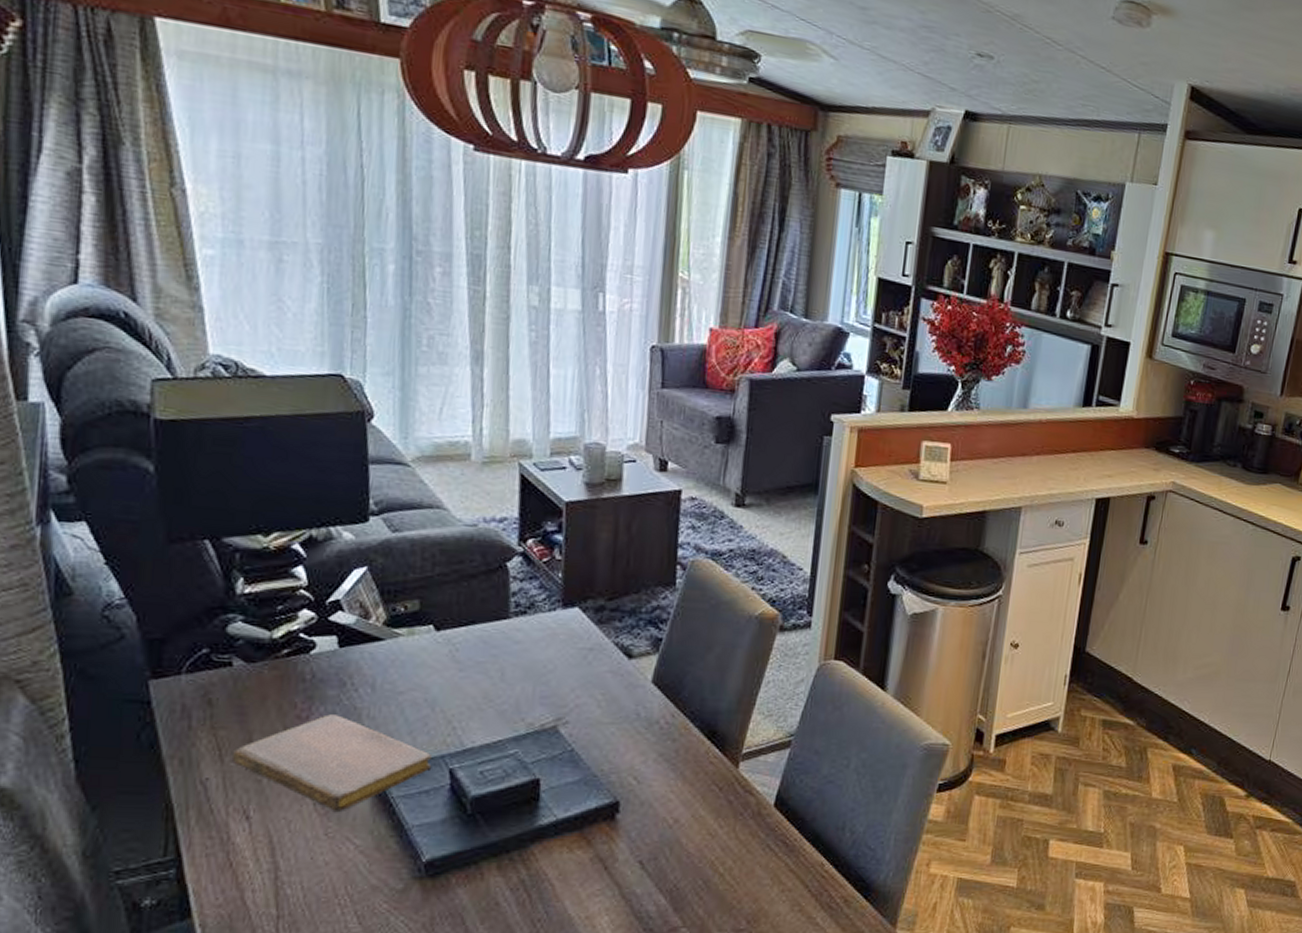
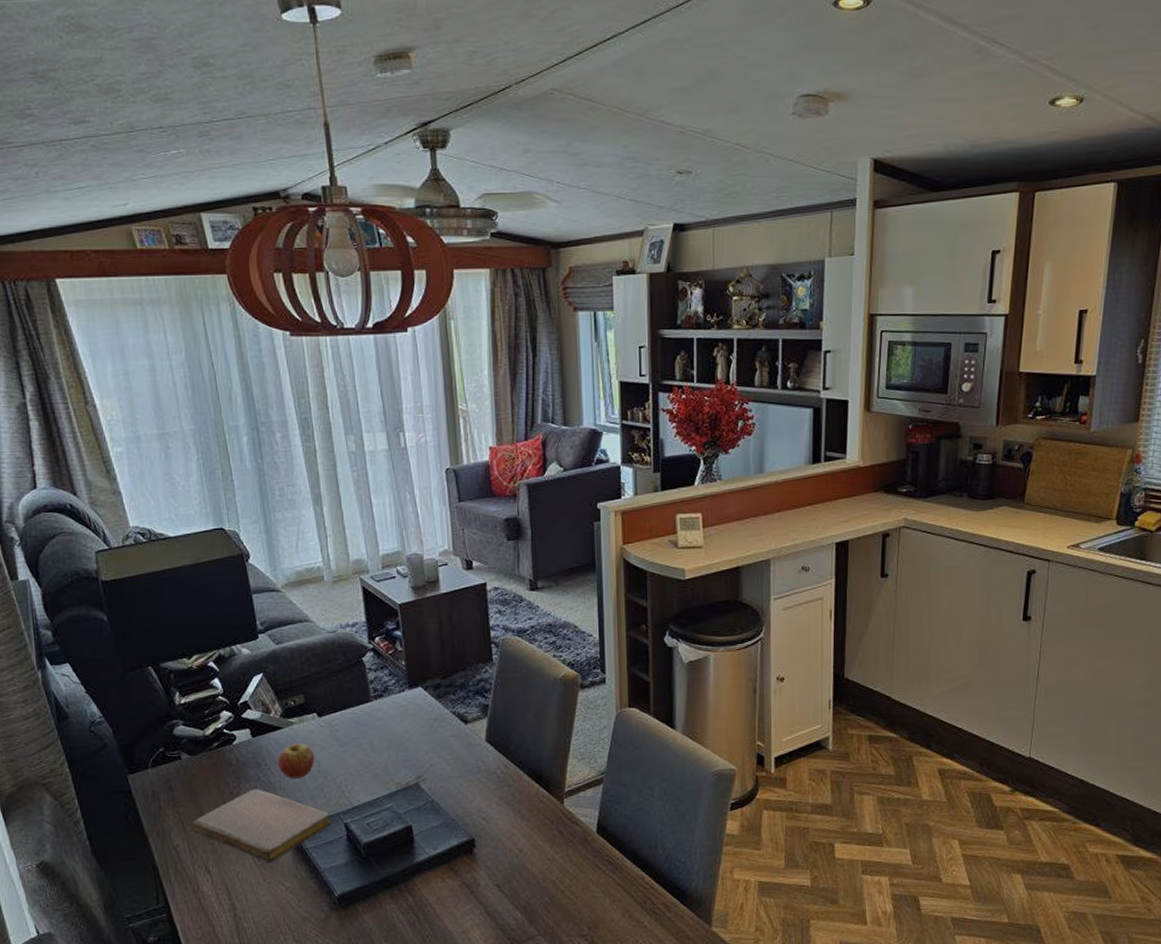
fruit: none [369,660,423,706] -> present [277,743,315,779]

